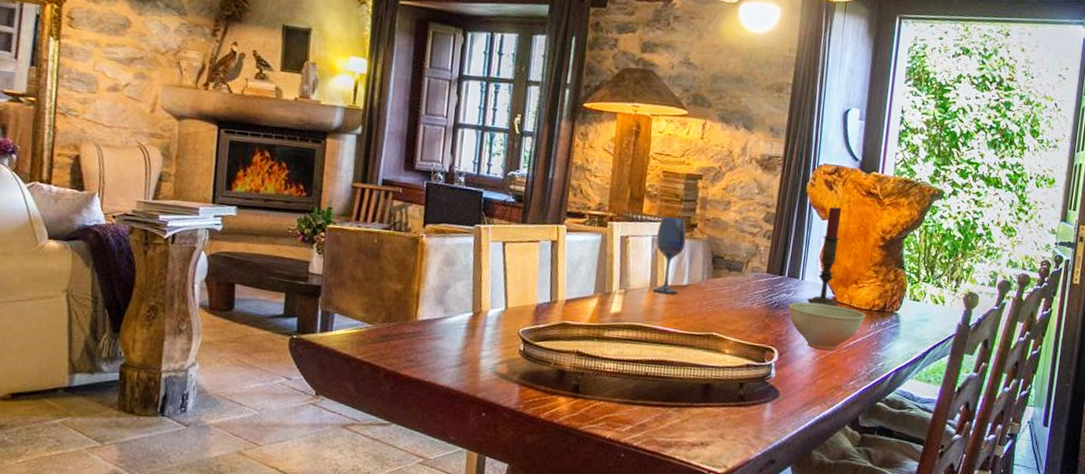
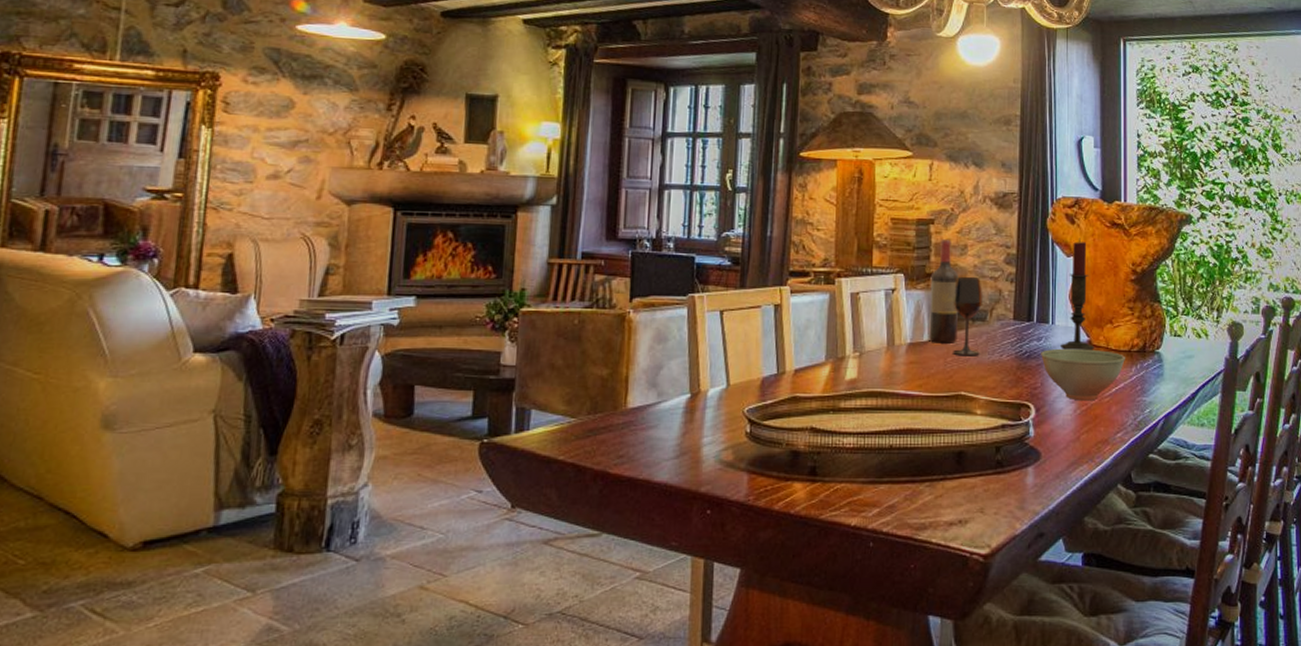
wineglass: present [653,216,687,294] -> none [889,267,922,353]
wine bottle: none [688,194,721,289] -> present [929,238,959,343]
wine glass: none [709,229,741,302] -> present [953,276,982,356]

